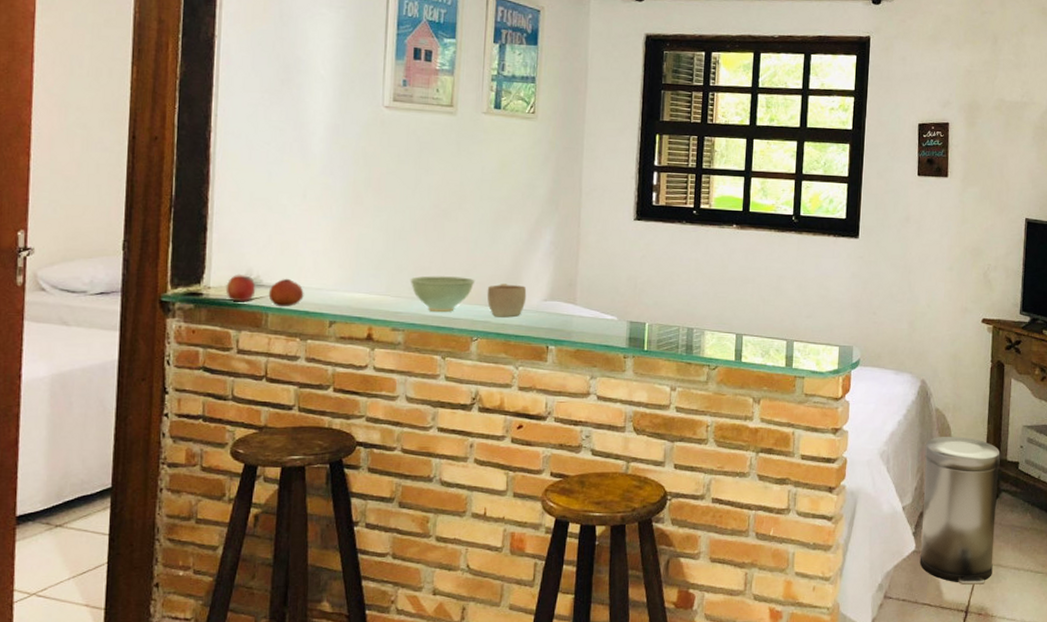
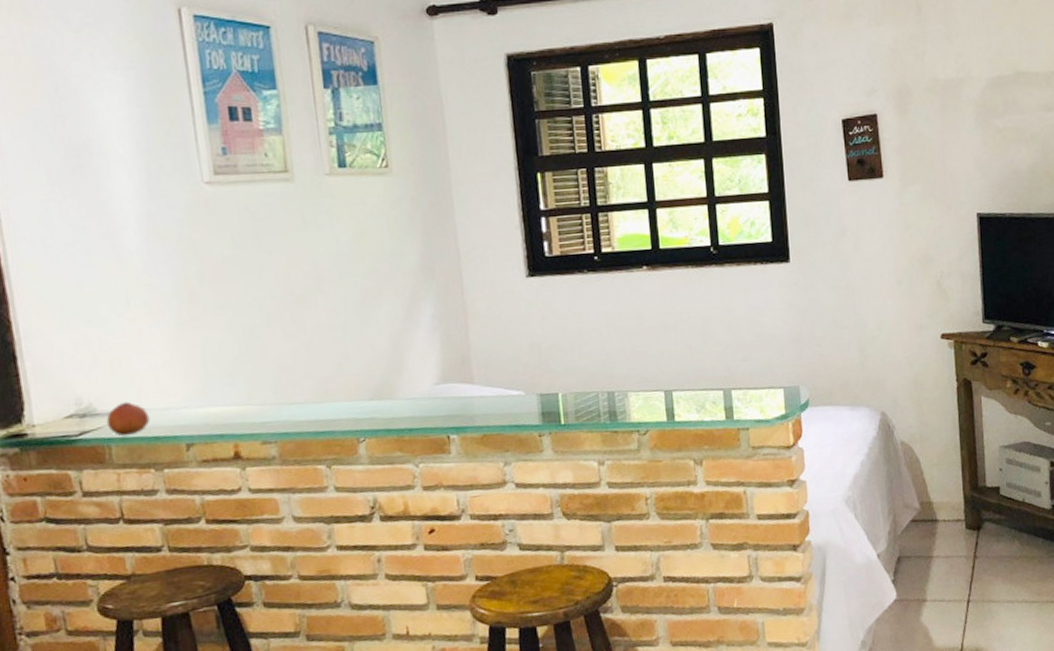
fruit: present [225,273,256,302] -> none [53,404,91,438]
bowl: present [410,276,476,313] -> none [273,370,352,417]
cup: present [487,283,527,318] -> none [366,371,415,412]
pedal bin: present [919,436,1000,584] -> none [894,468,984,628]

